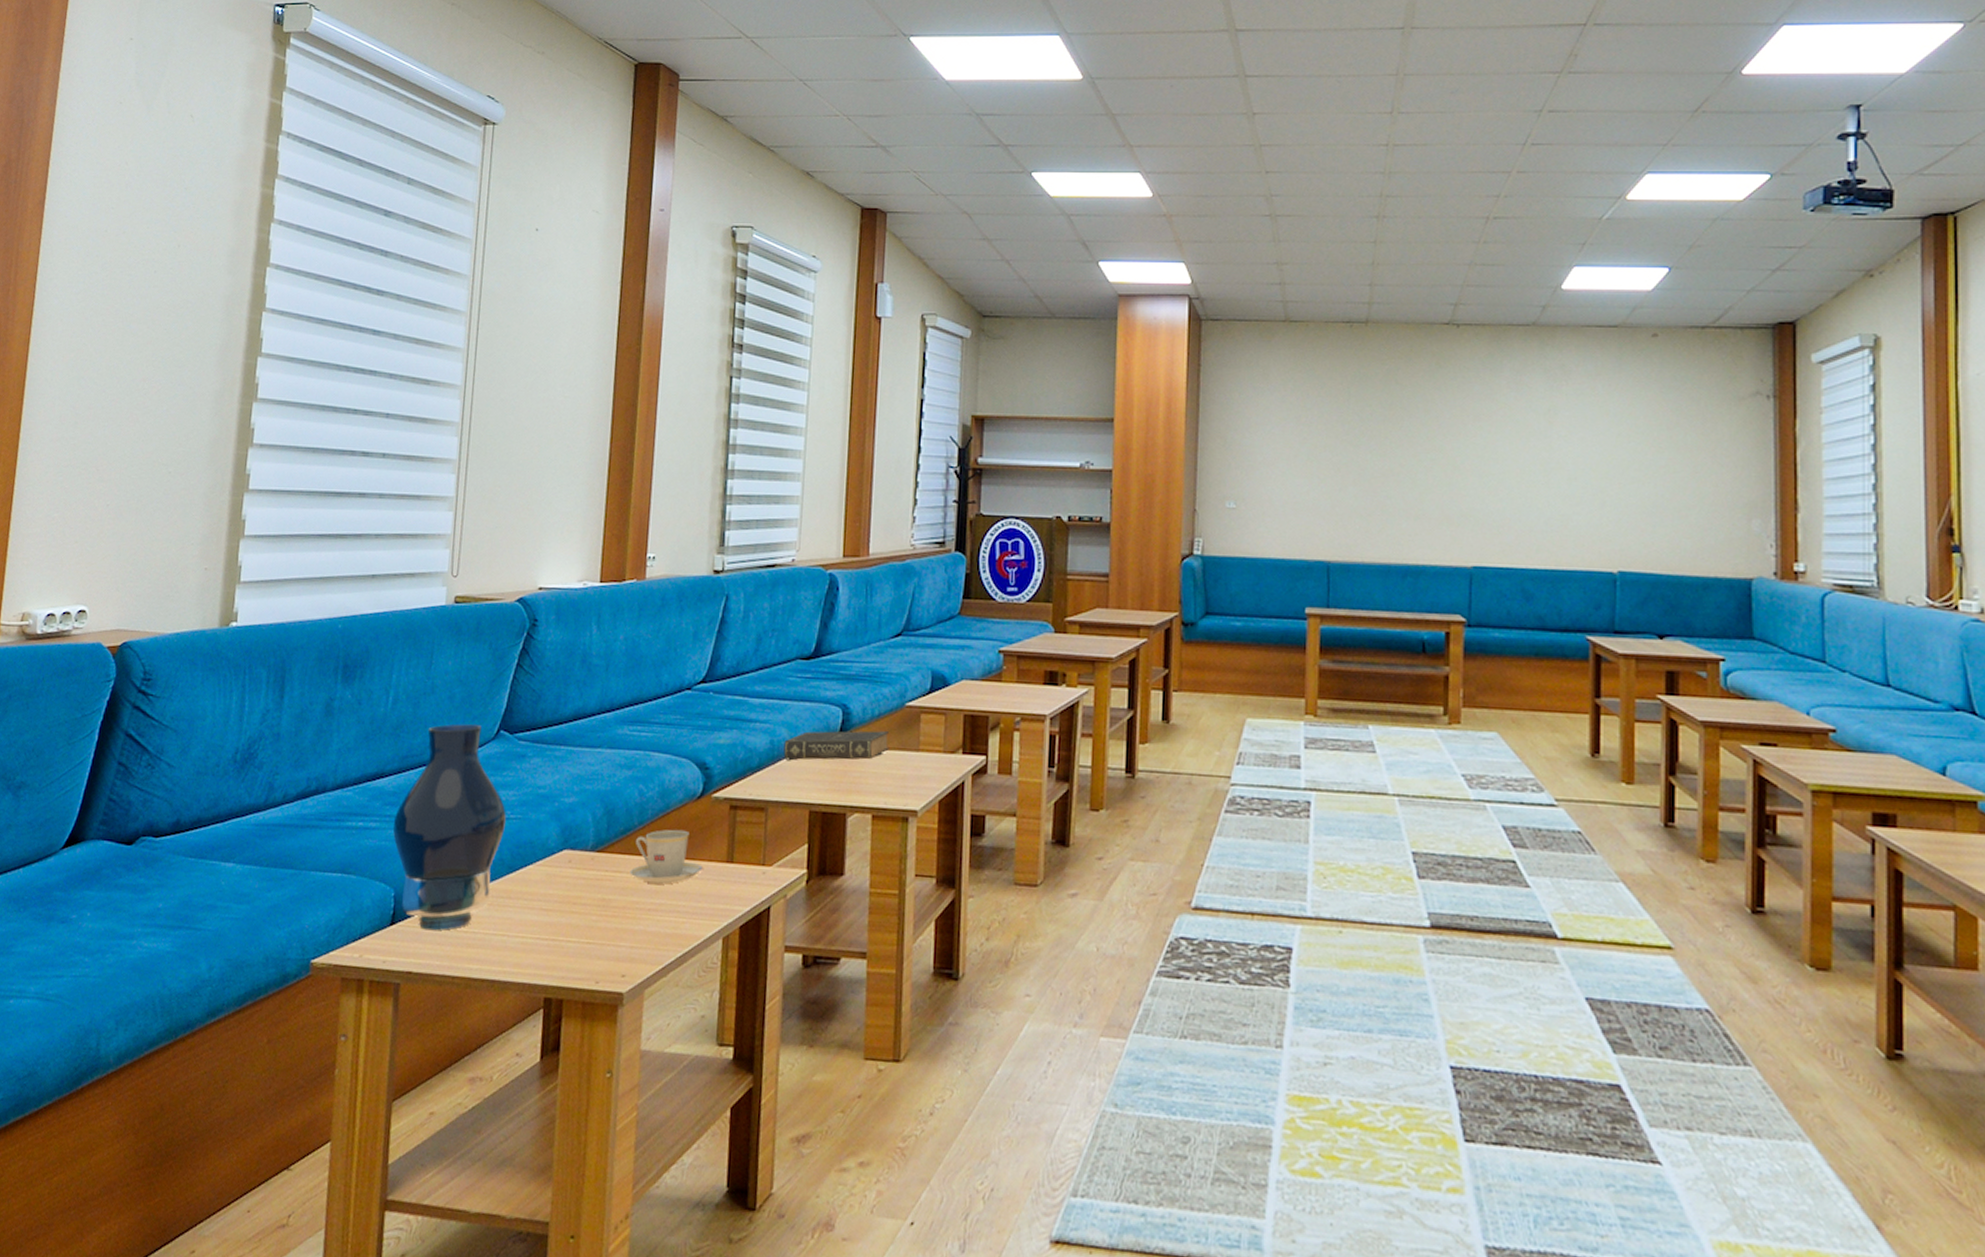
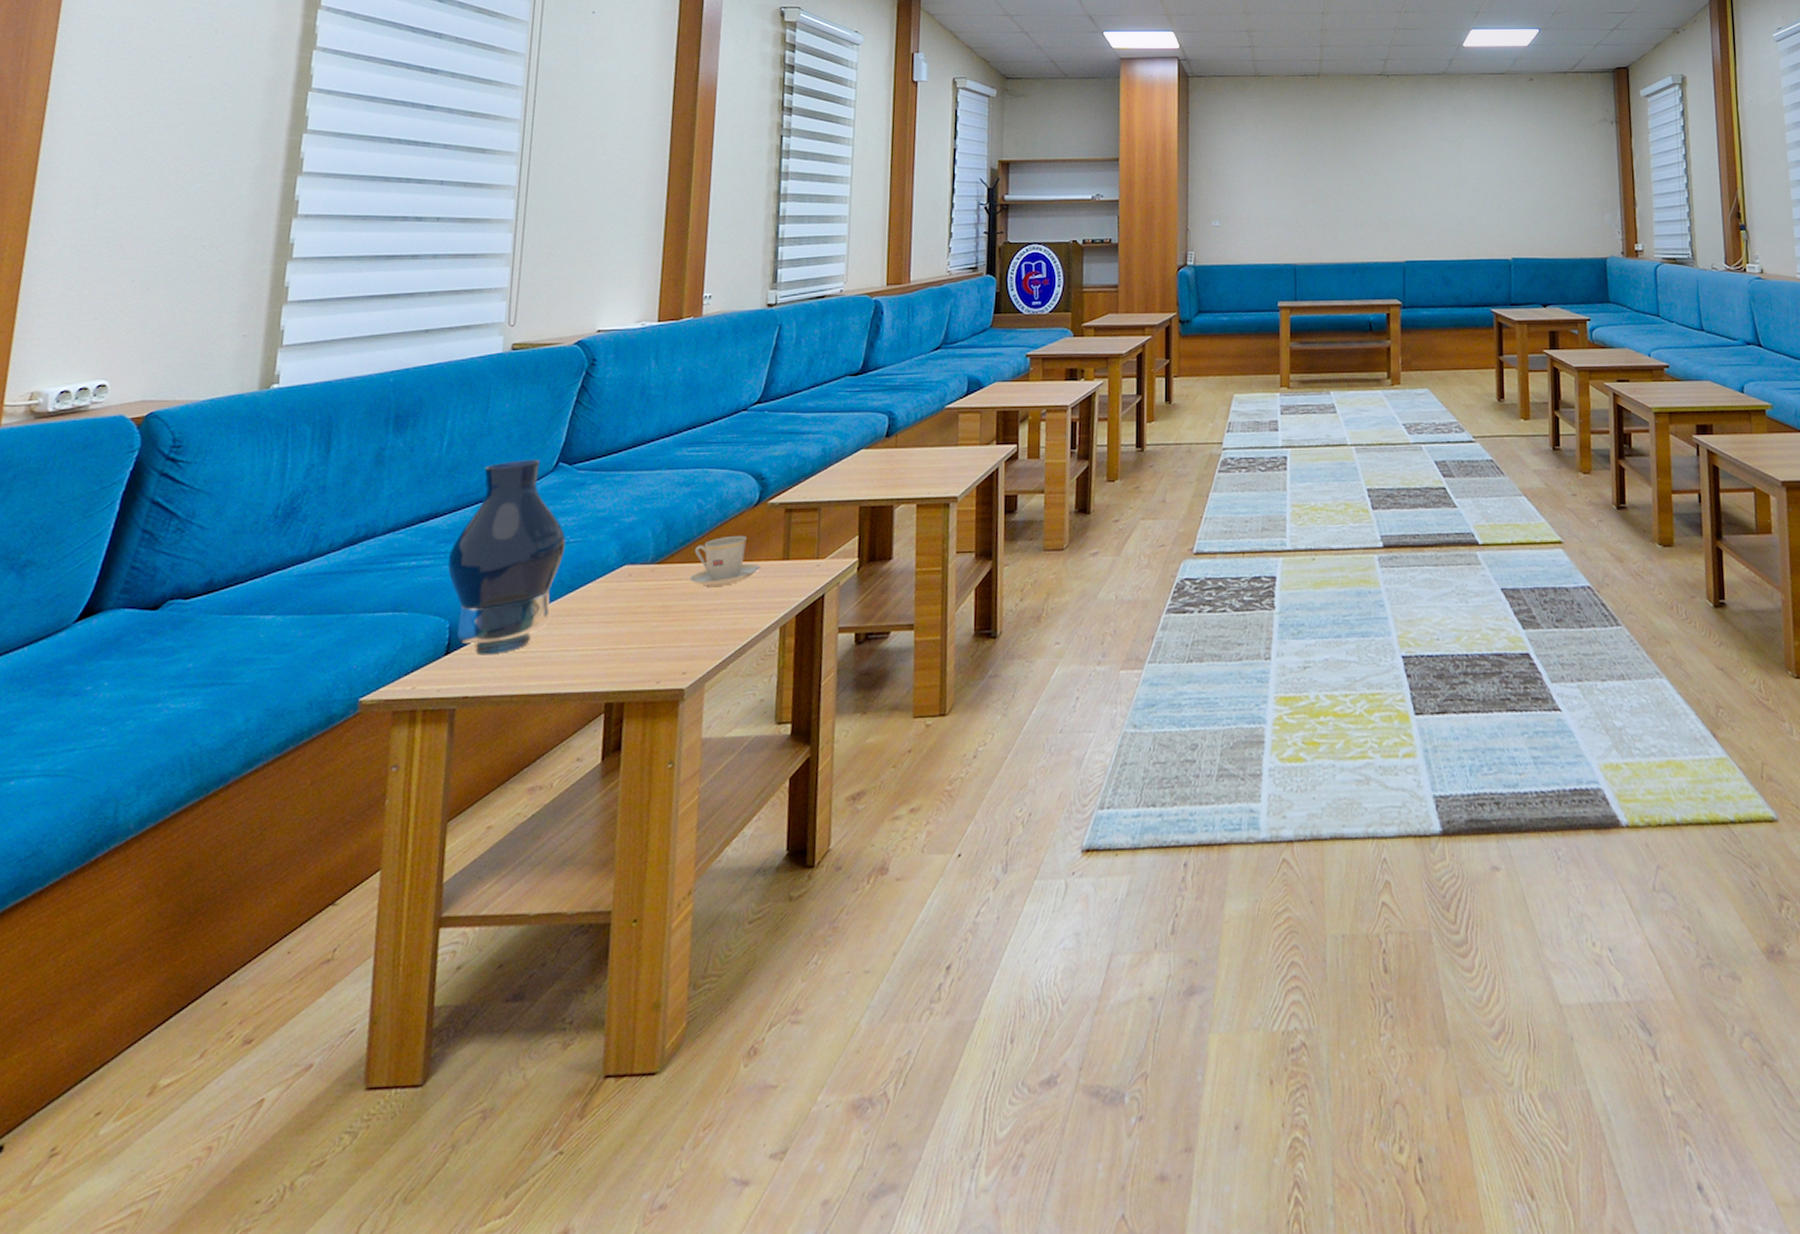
book: present [783,730,889,761] -> none [835,431,931,464]

